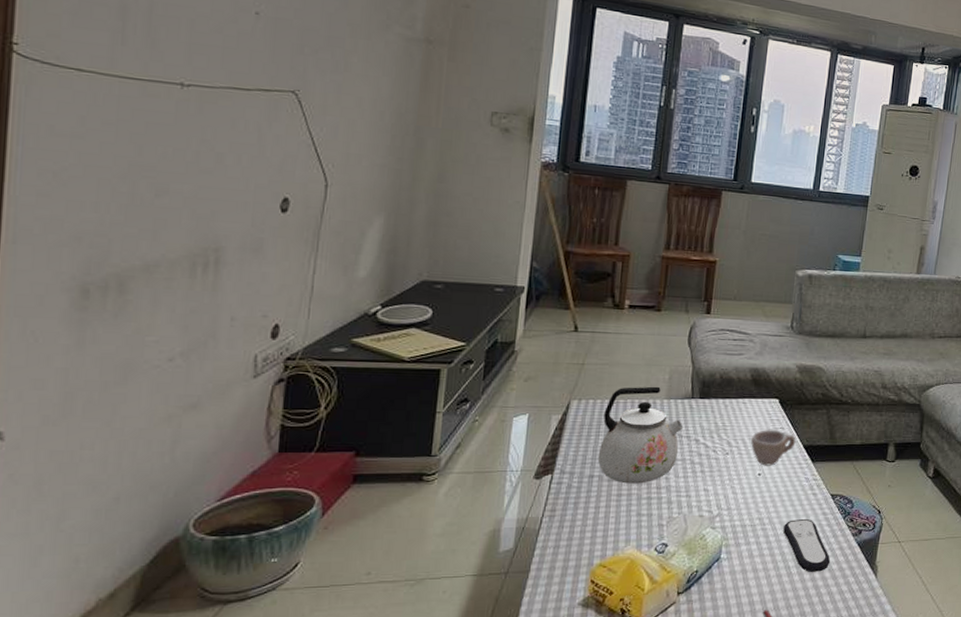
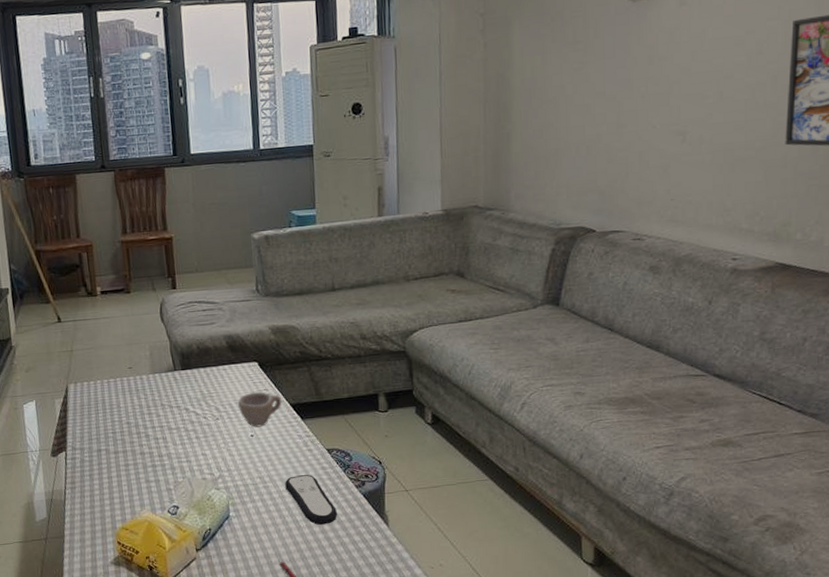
kettle: present [597,386,684,484] -> none [98,363,172,455]

